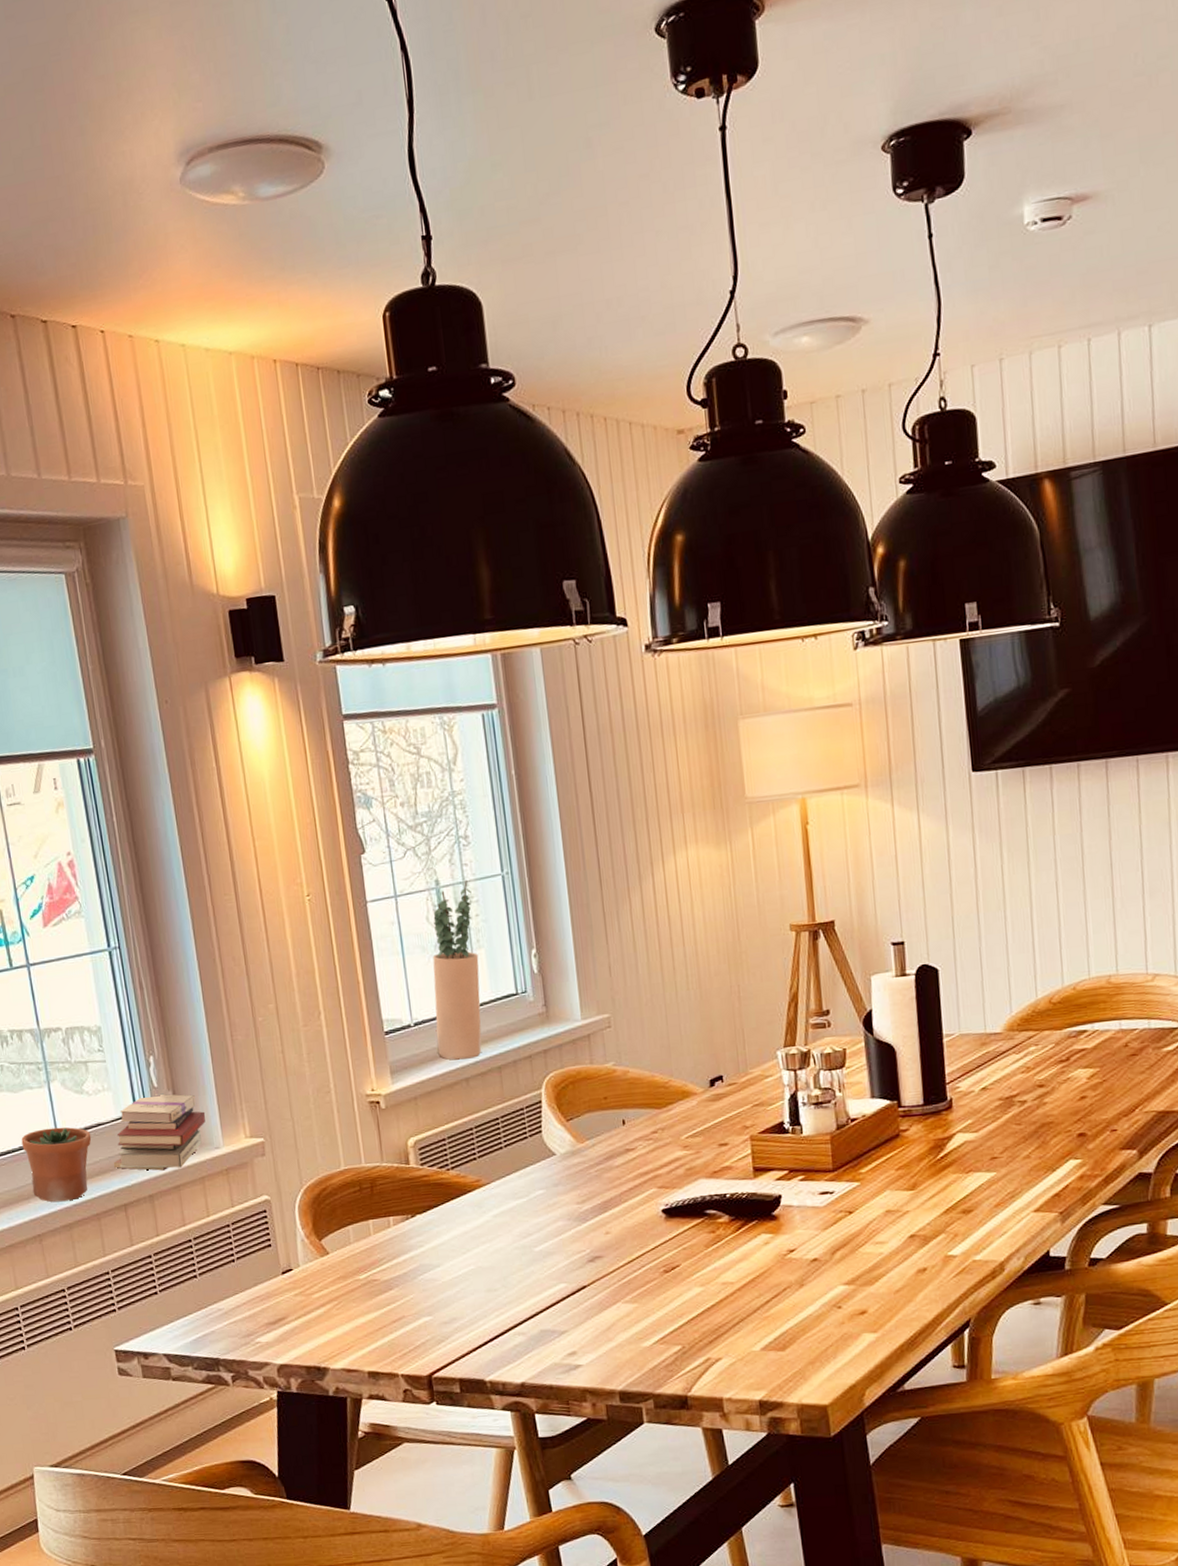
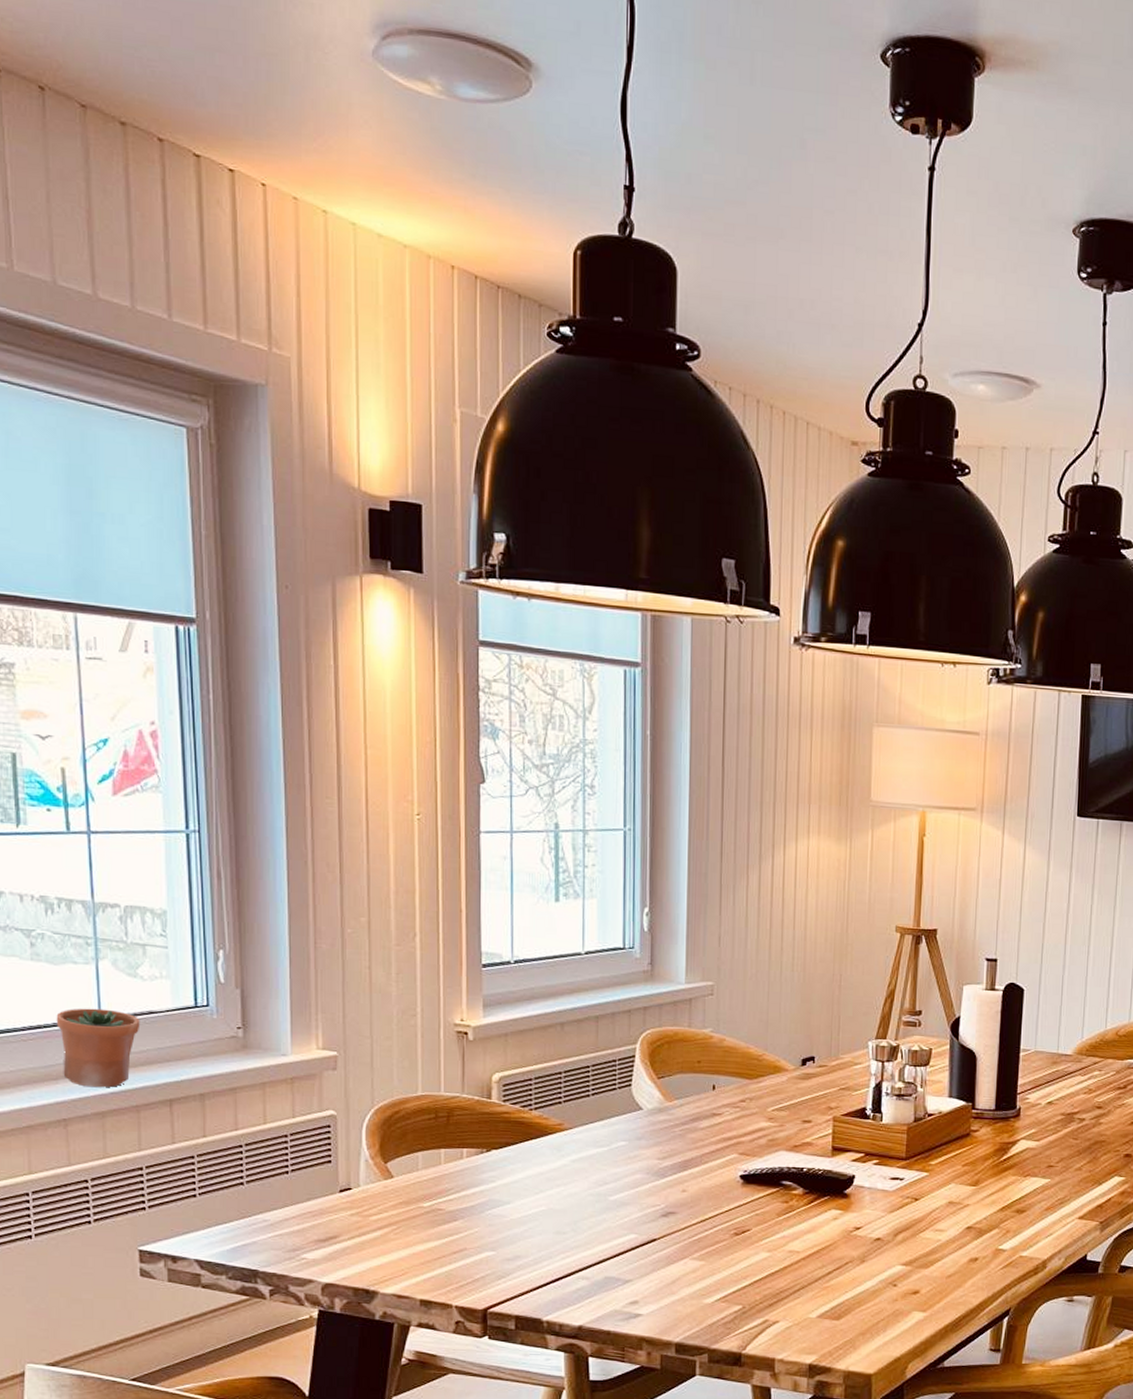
books: present [114,1094,206,1171] -> none [163,989,275,1070]
vase: present [432,879,482,1061] -> none [536,828,591,1004]

